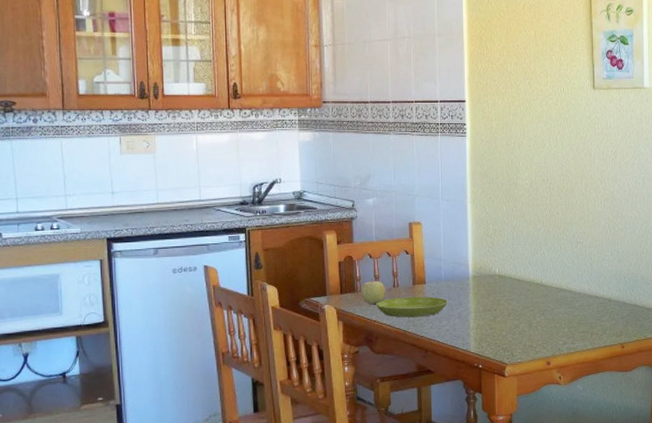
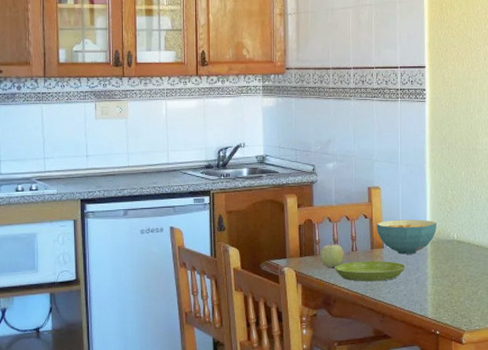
cereal bowl: none [417,255,479,290] -> present [376,219,438,254]

